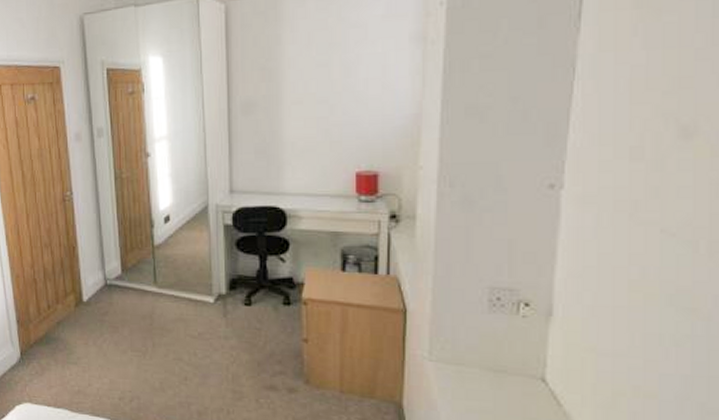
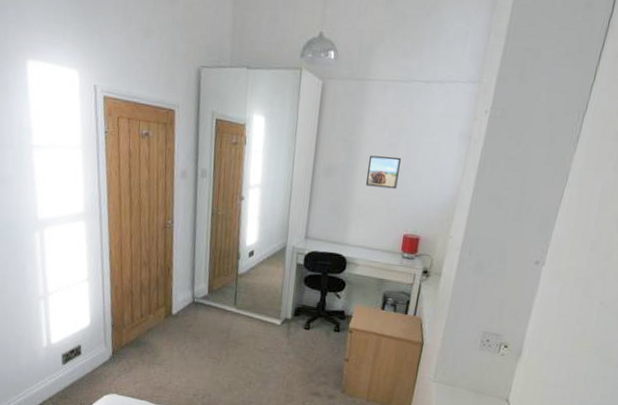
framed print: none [296,78,339,119] -> present [365,155,402,189]

